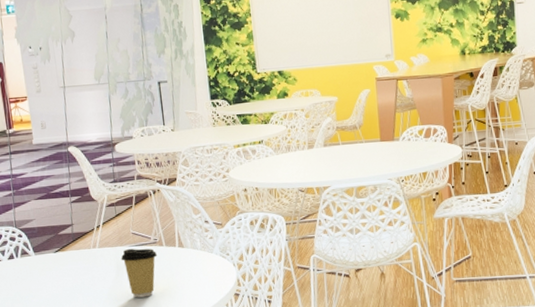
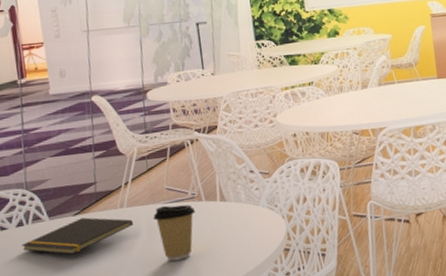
notepad: none [12,255,105,287] -> present [21,217,134,255]

